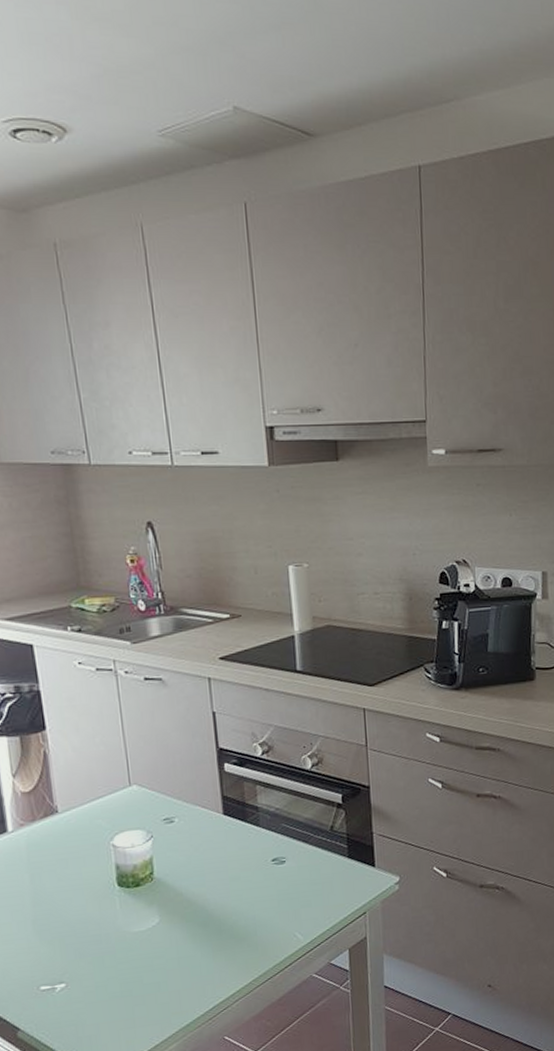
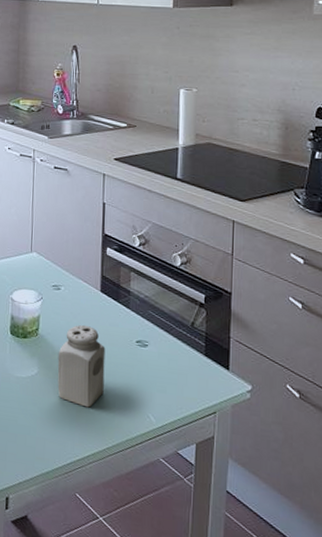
salt shaker: none [181,855,242,944] -> present [57,324,106,408]

